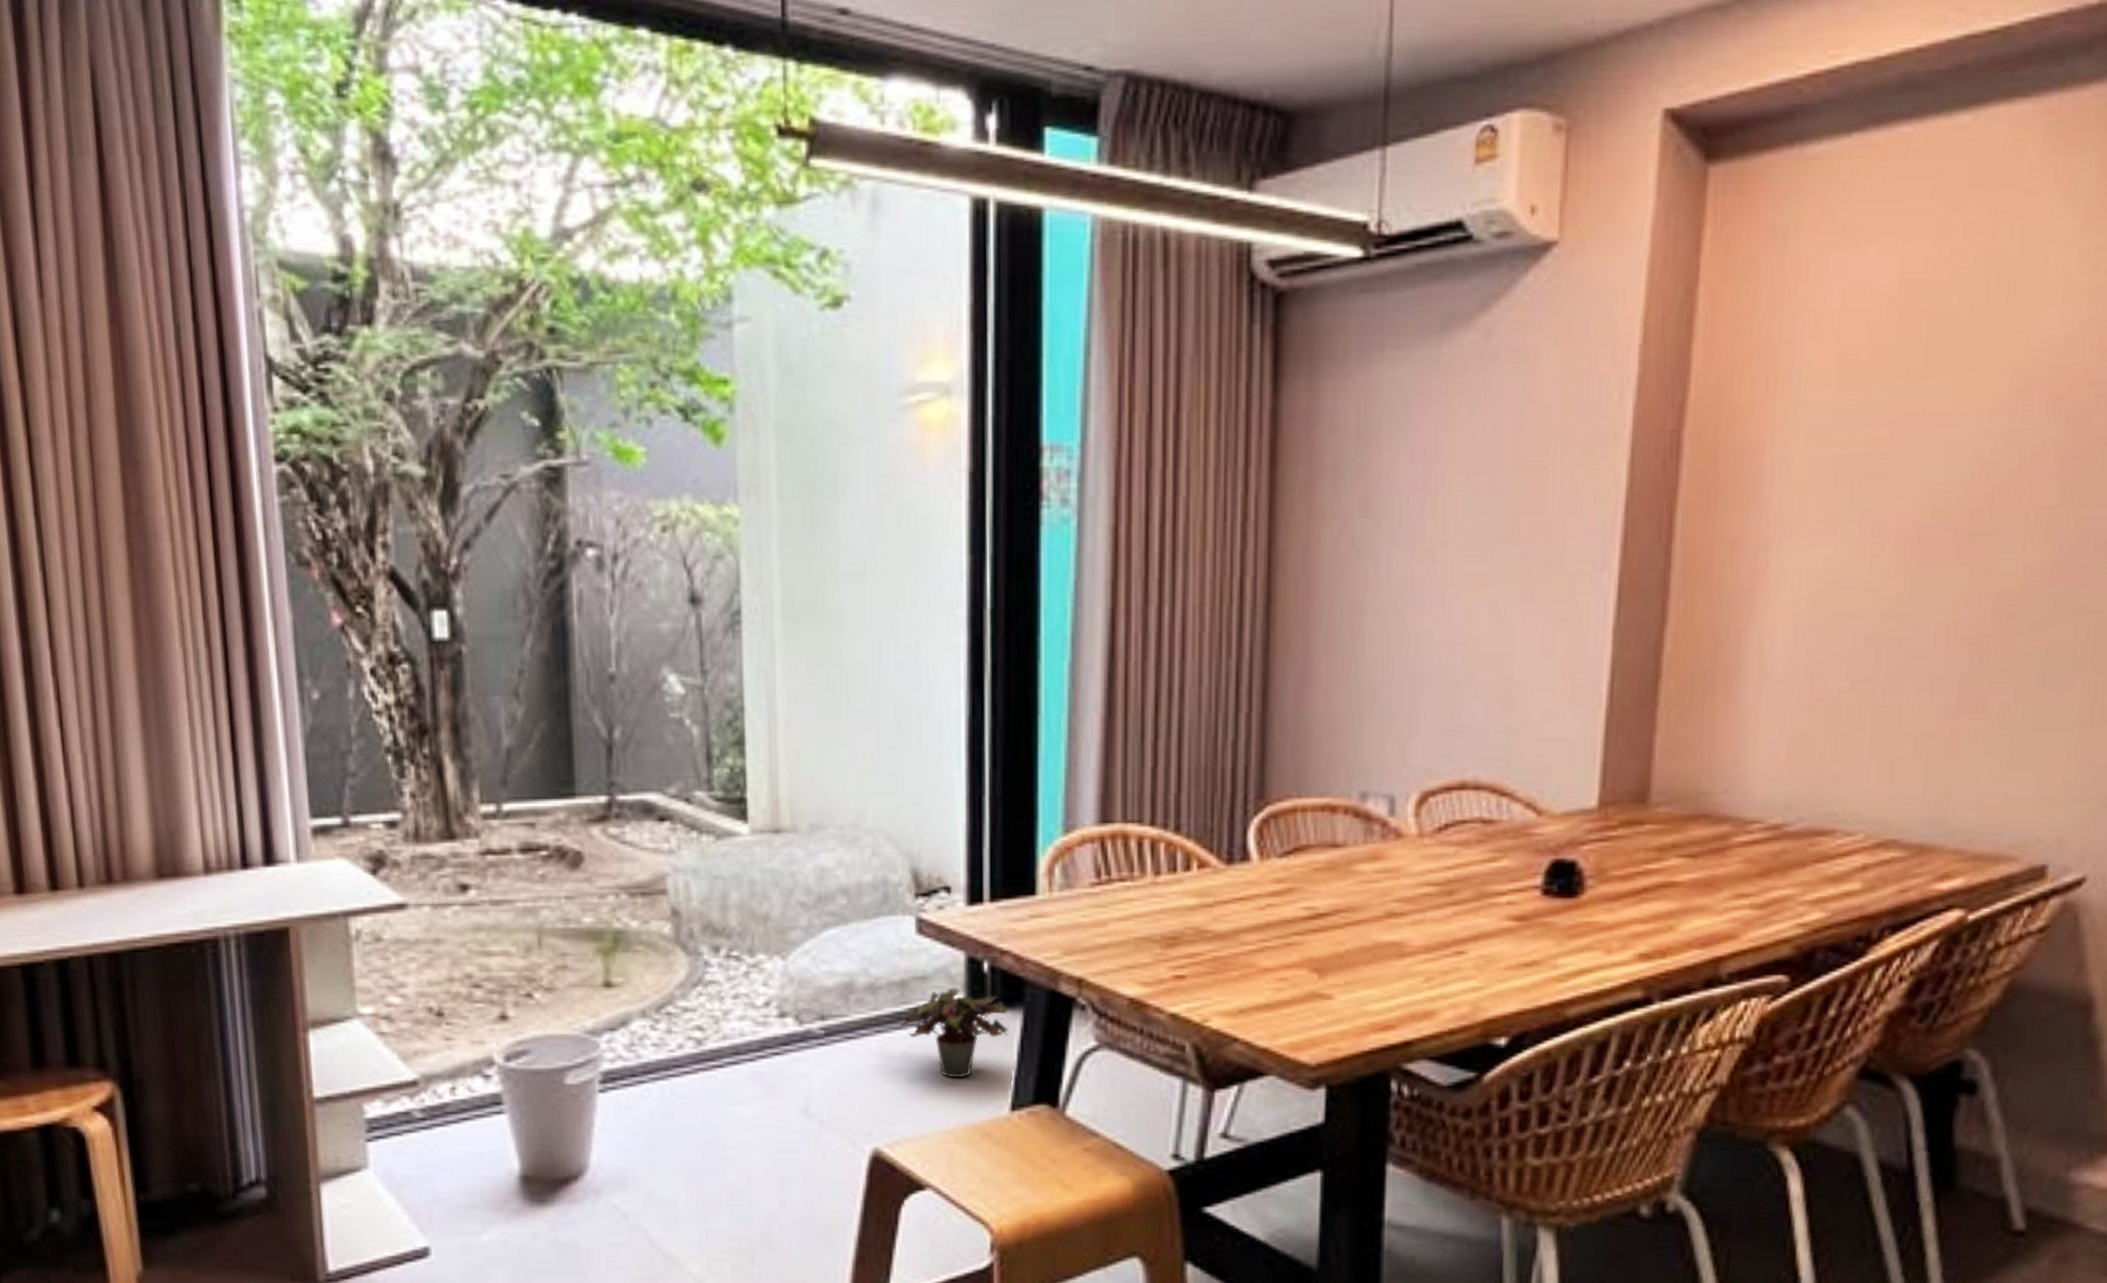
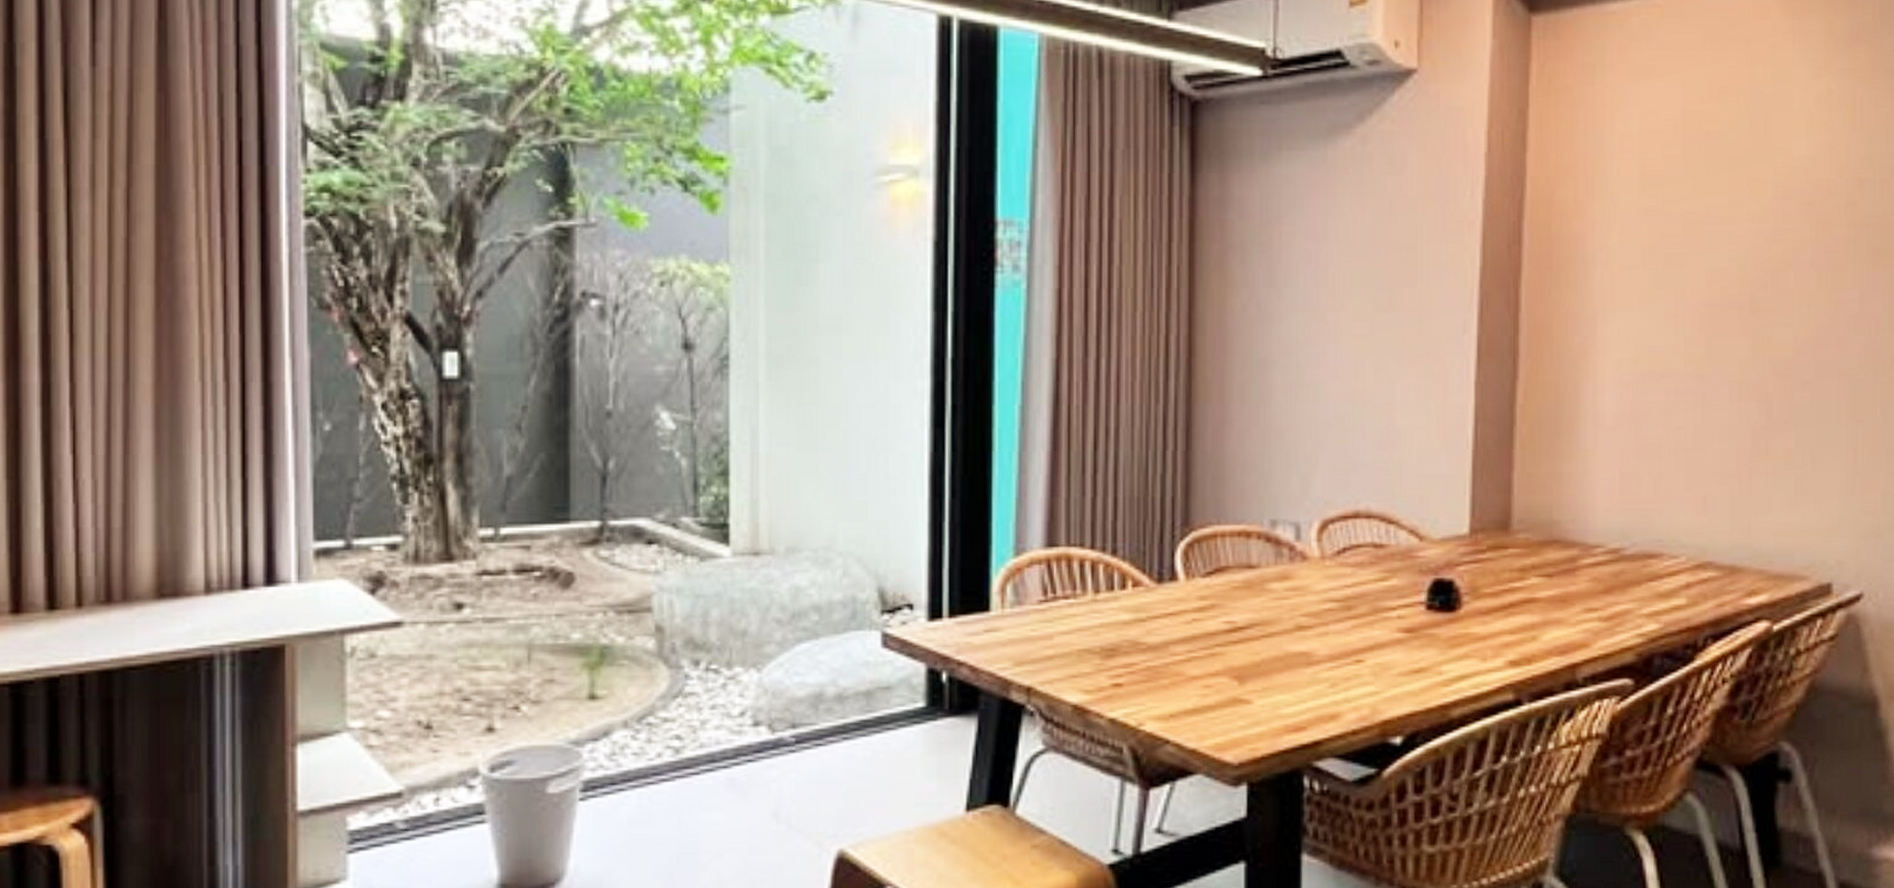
potted plant: present [900,988,1008,1078] -> none [865,697,964,782]

